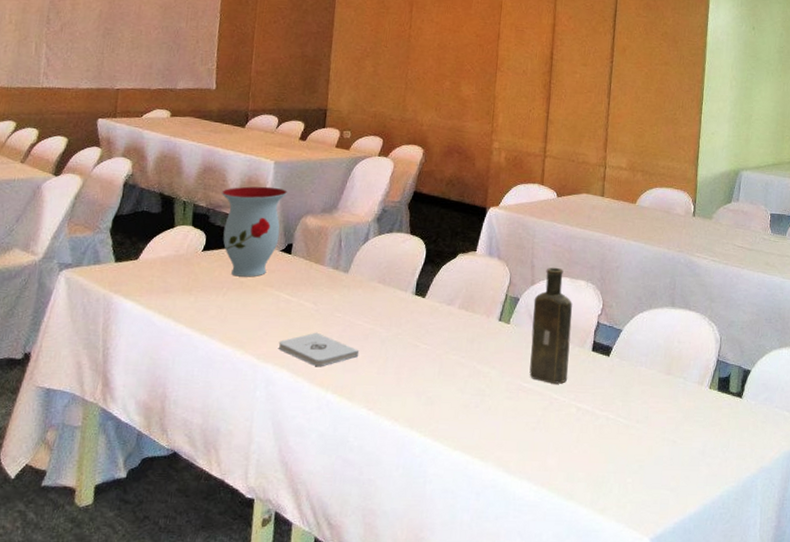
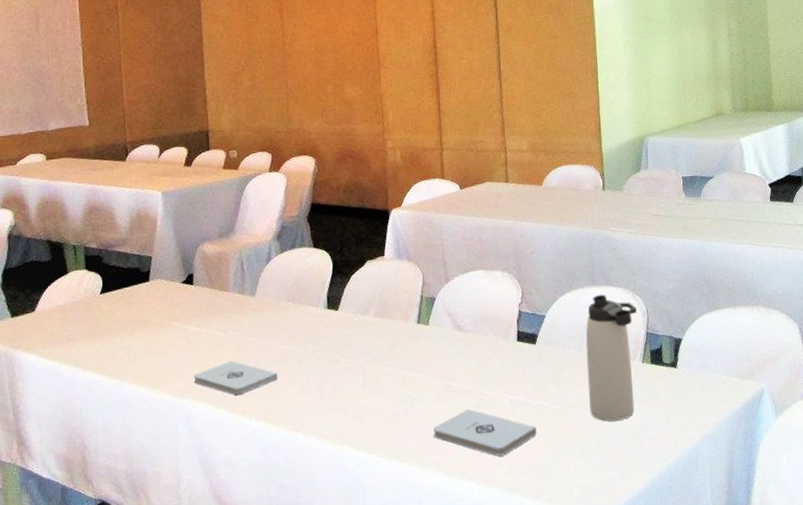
vase: present [221,186,287,277] -> none [111,218,180,315]
notepad: none [500,410,600,461] -> present [433,408,538,457]
bottle: present [529,267,572,384] -> none [450,261,496,380]
thermos bottle: none [653,316,711,442] -> present [586,294,637,422]

